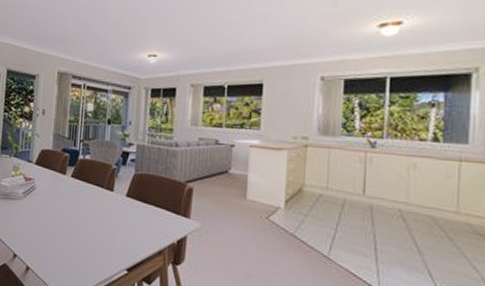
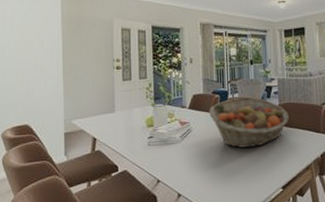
fruit basket: none [55,160,146,218] -> present [208,96,290,148]

